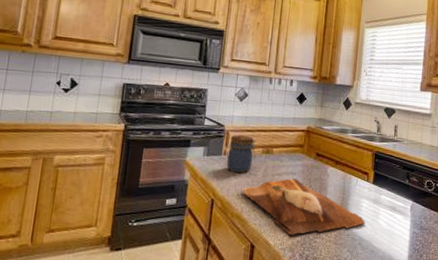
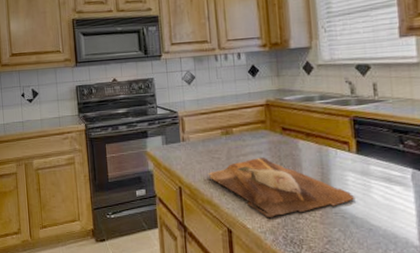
jar: present [227,135,256,173] -> none [186,119,215,158]

